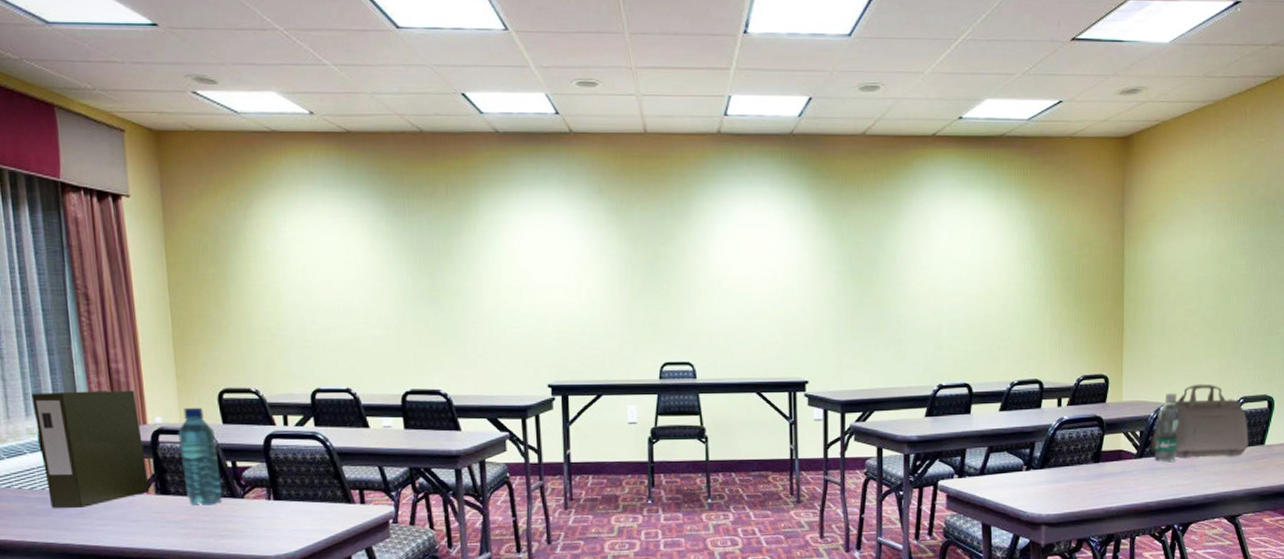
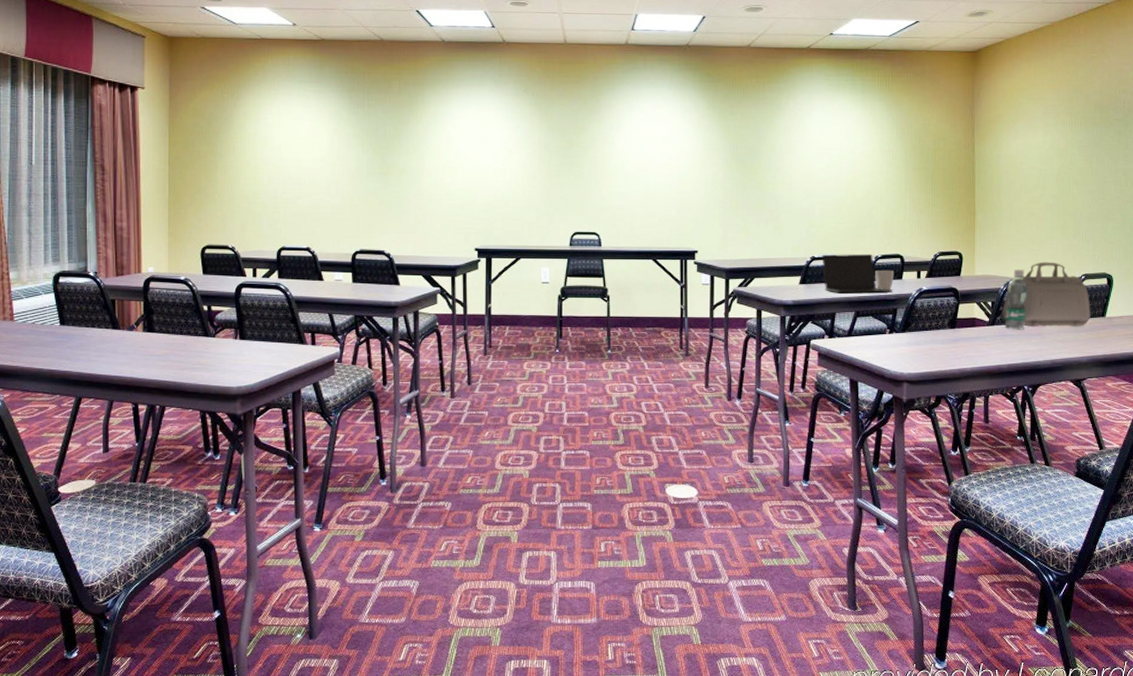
binder: present [32,390,150,509] -> none [51,244,139,342]
water bottle: present [178,408,223,506] -> none [166,261,198,342]
laptop: none [950,380,1030,426] -> present [822,254,892,294]
cup: none [1011,397,1032,421] -> present [875,269,895,290]

